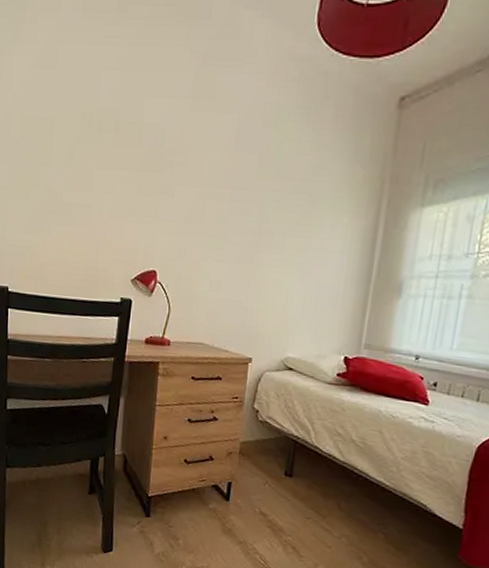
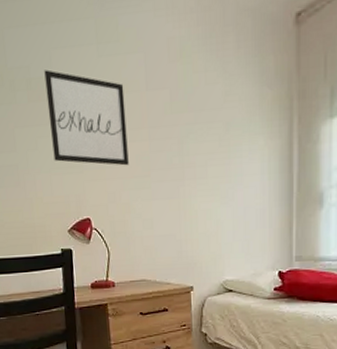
wall art: none [129,115,213,223] -> present [44,70,129,166]

